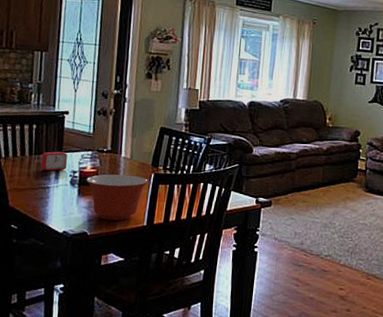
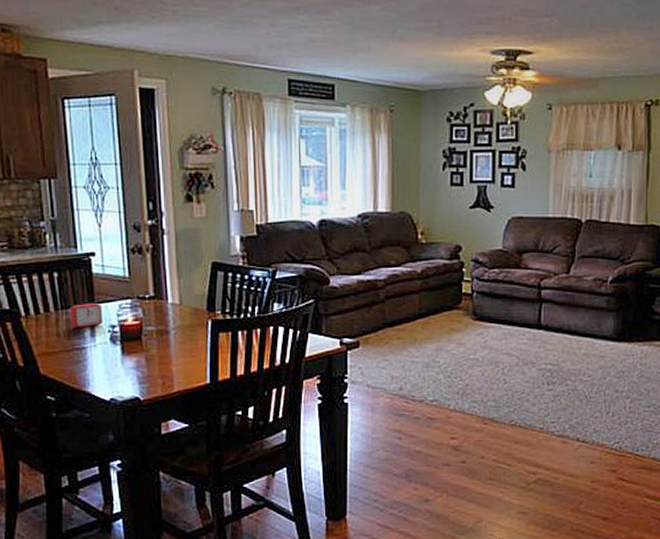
mixing bowl: present [86,174,148,221] -> none [129,324,205,381]

